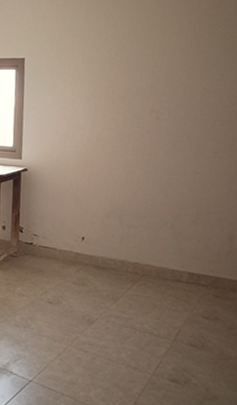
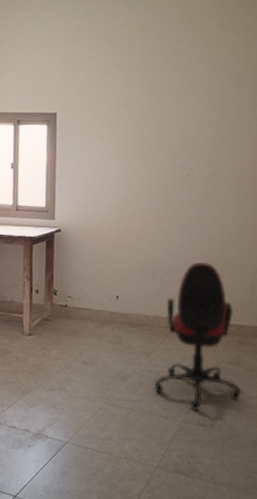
office chair: none [121,208,220,366] -> present [154,263,242,412]

